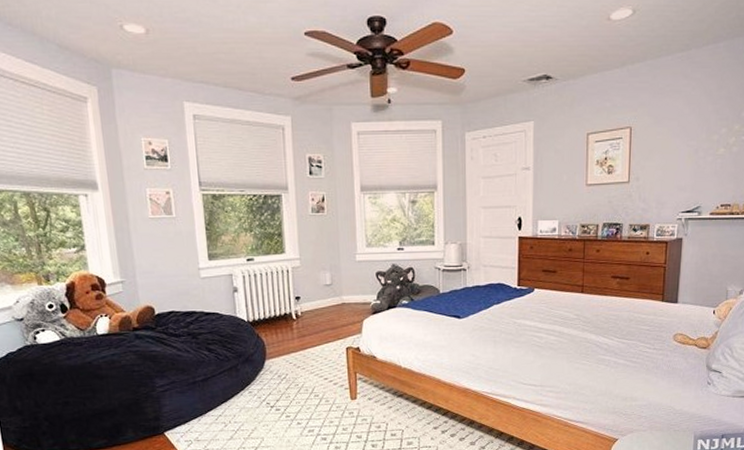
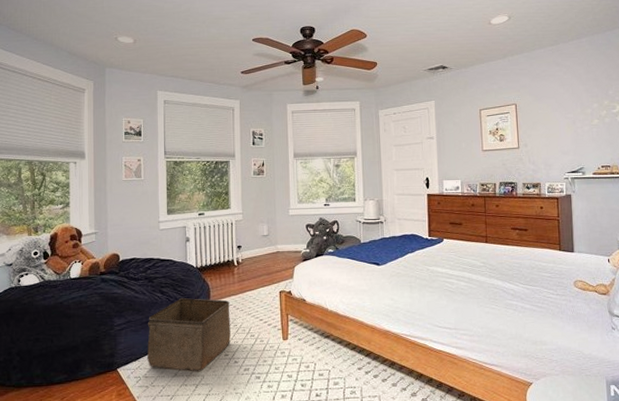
storage bin: none [194,356,292,435] -> present [147,298,231,372]

